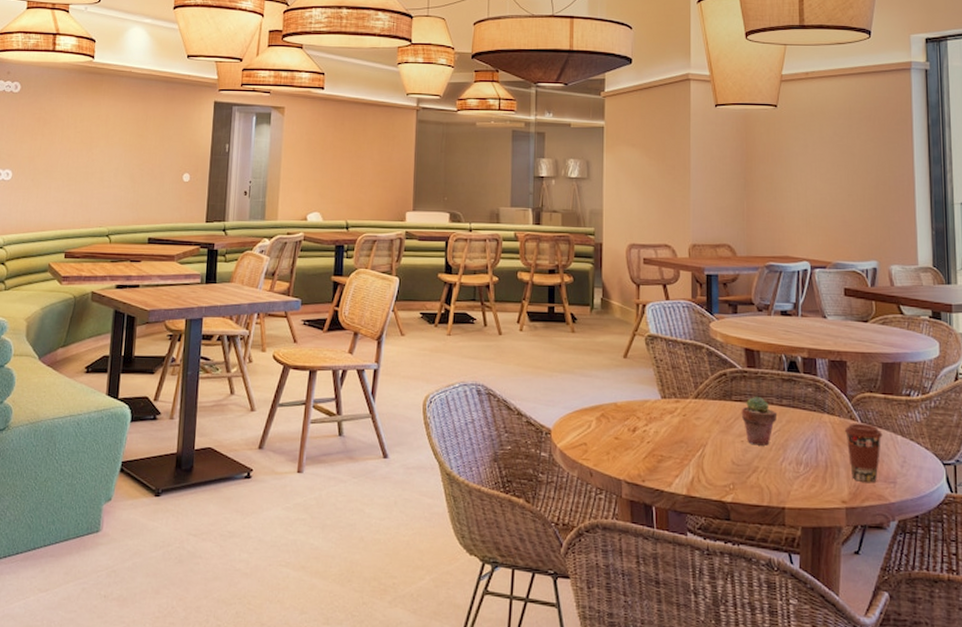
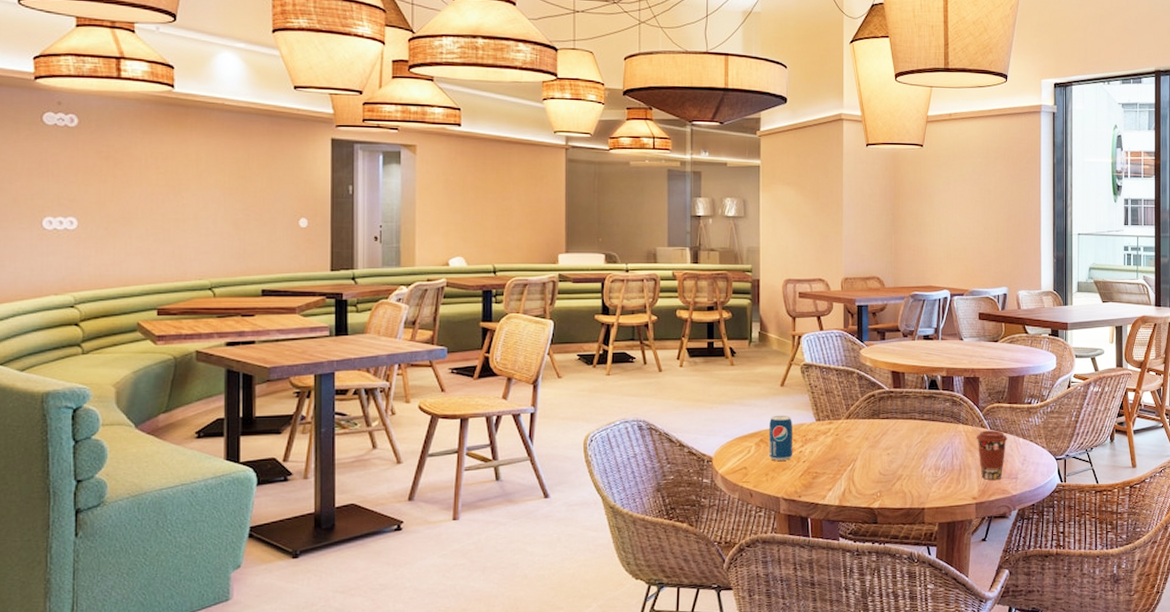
beverage can: none [611,389,636,439] -> present [769,415,792,461]
potted succulent: present [741,396,778,446] -> none [887,413,919,456]

